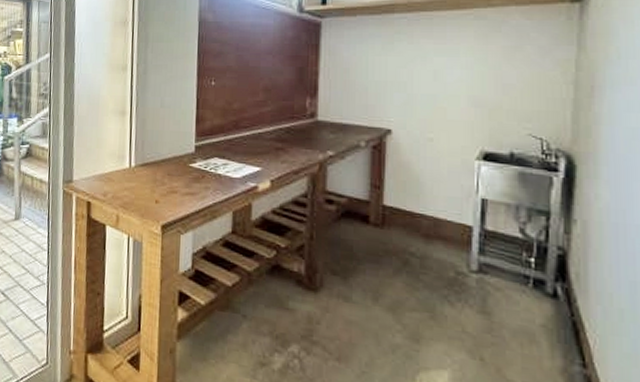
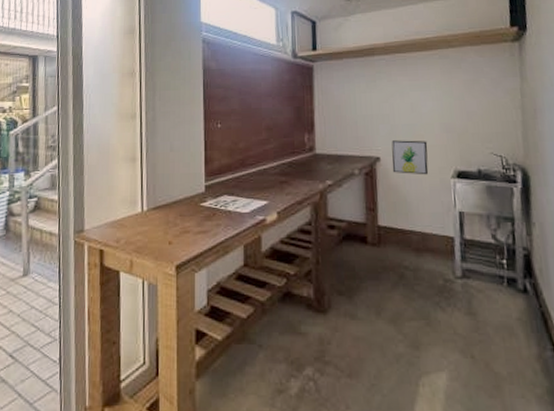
wall art: none [405,112,450,154] -> present [391,140,429,175]

